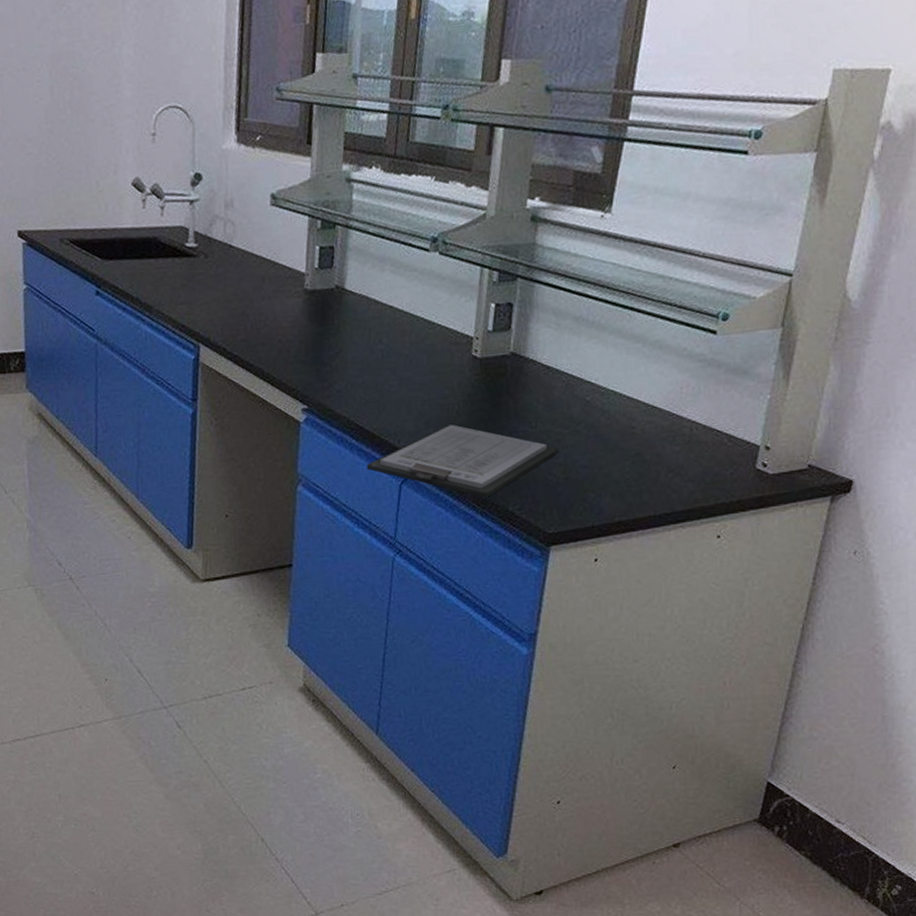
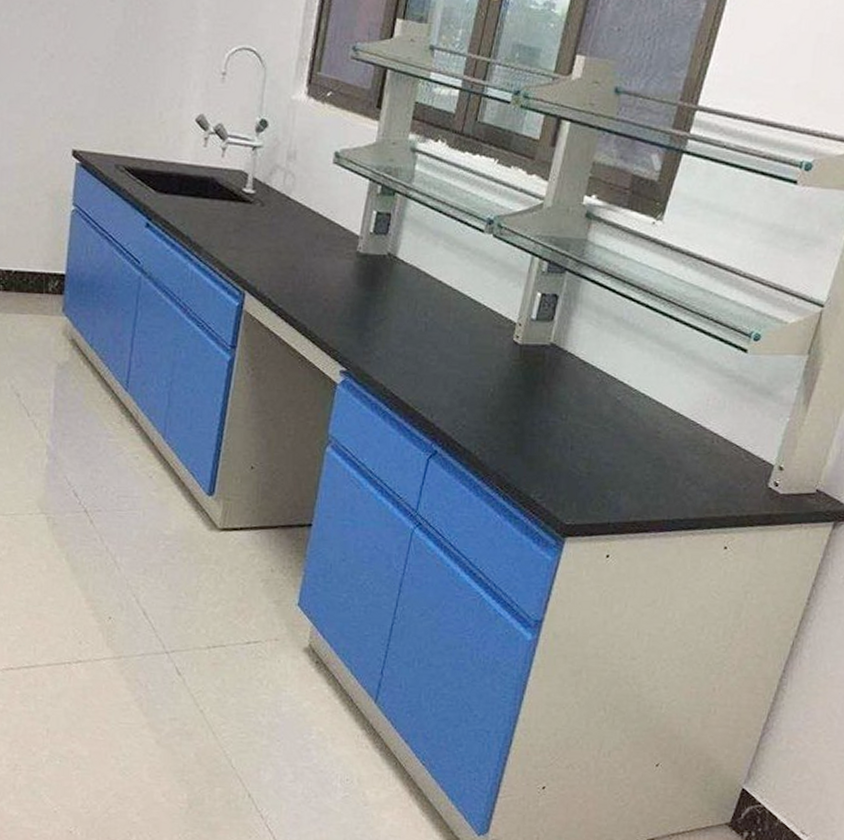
clipboard: present [366,425,559,498] -> none [397,406,586,482]

